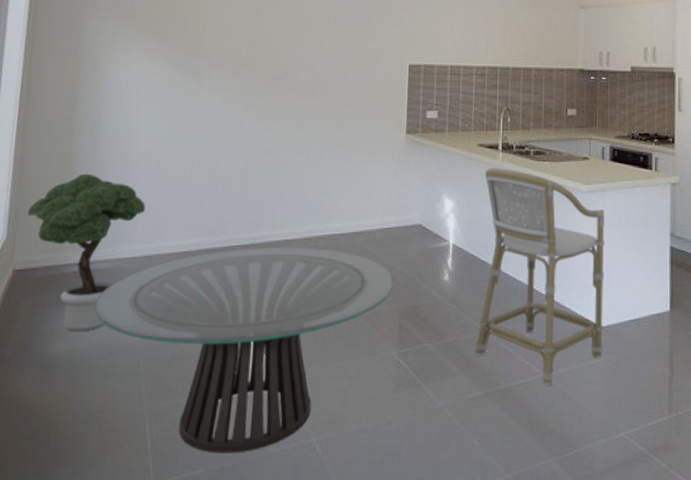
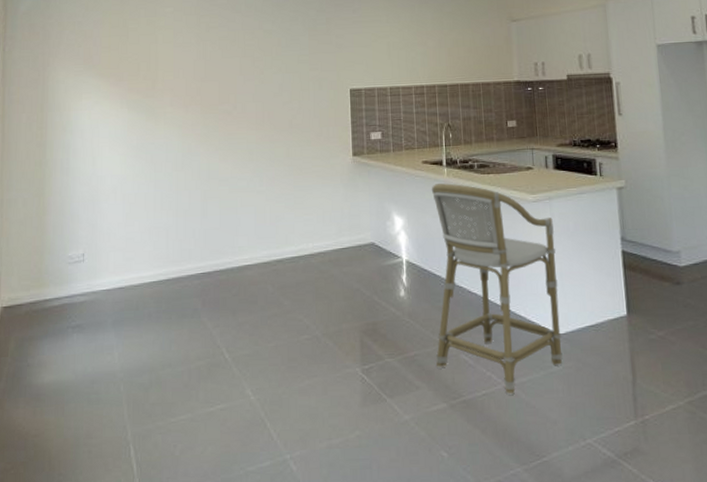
potted tree: present [27,173,146,332] -> none [9,213,116,363]
dining table: present [94,247,394,454] -> none [76,271,353,473]

